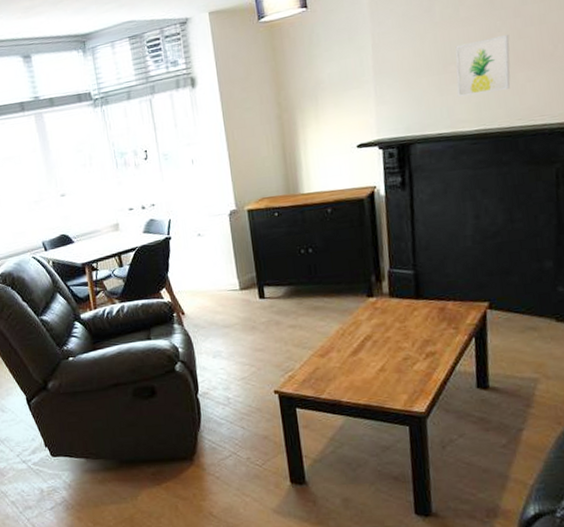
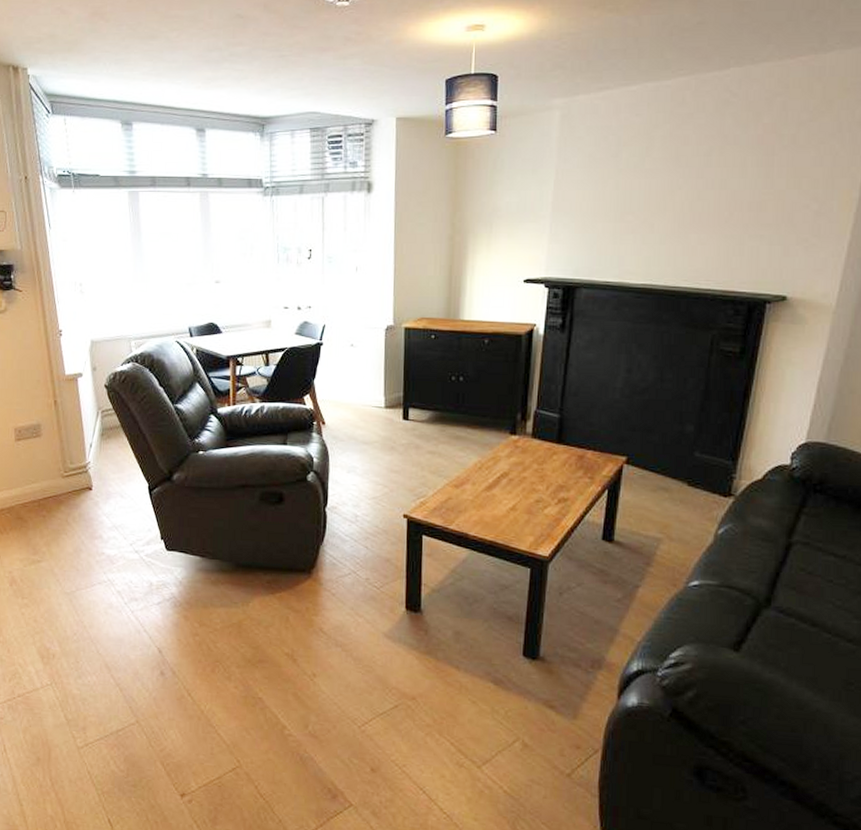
wall art: present [455,35,511,98] -> none [629,194,689,249]

